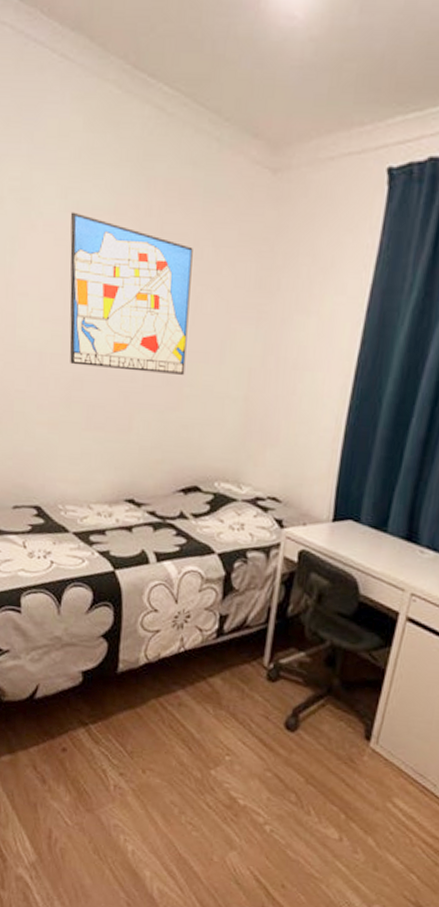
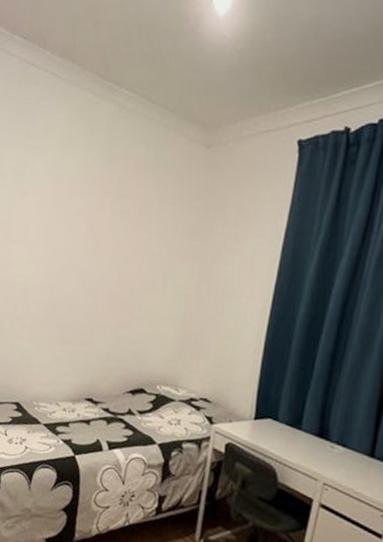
wall art: present [69,212,193,375] -> none [47,182,144,301]

